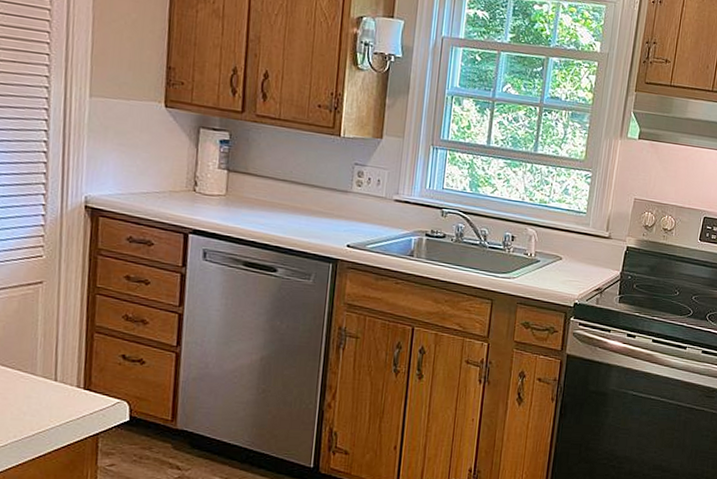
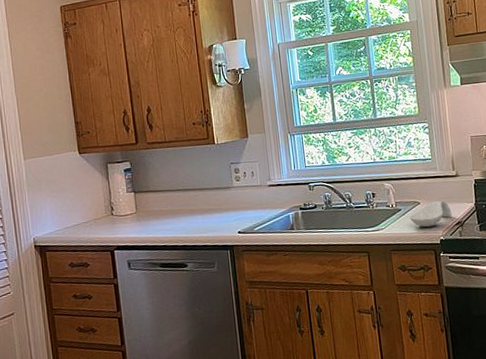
spoon rest: none [546,259,594,287] -> present [409,200,452,228]

